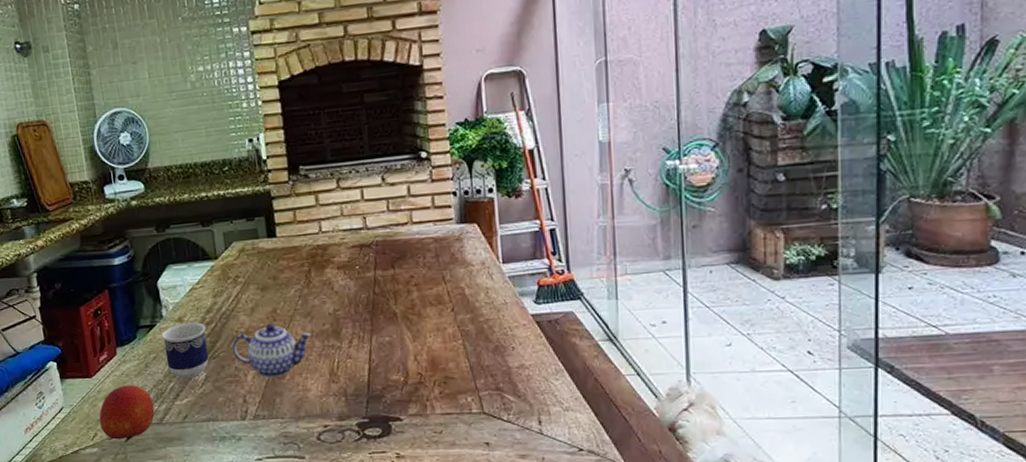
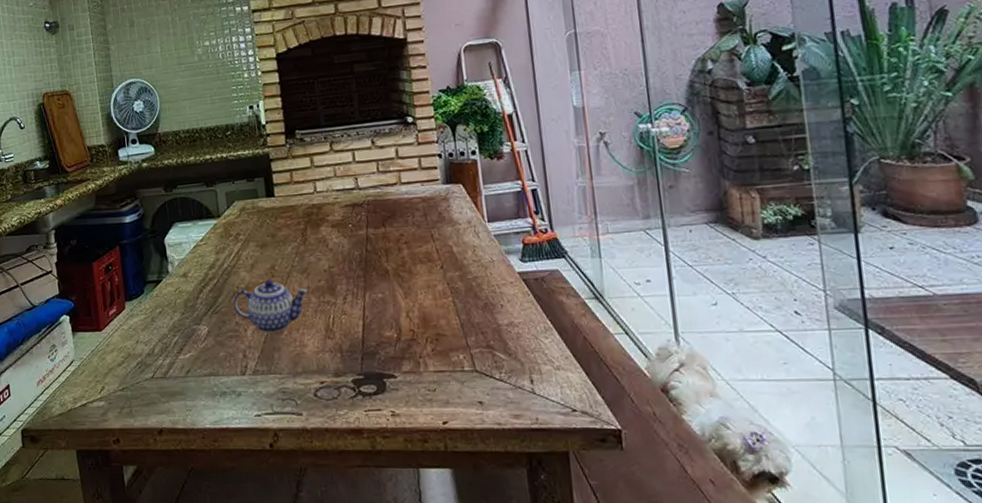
fruit: present [99,385,155,443] -> none [107,339,159,397]
cup: present [161,322,209,378] -> none [167,278,211,333]

